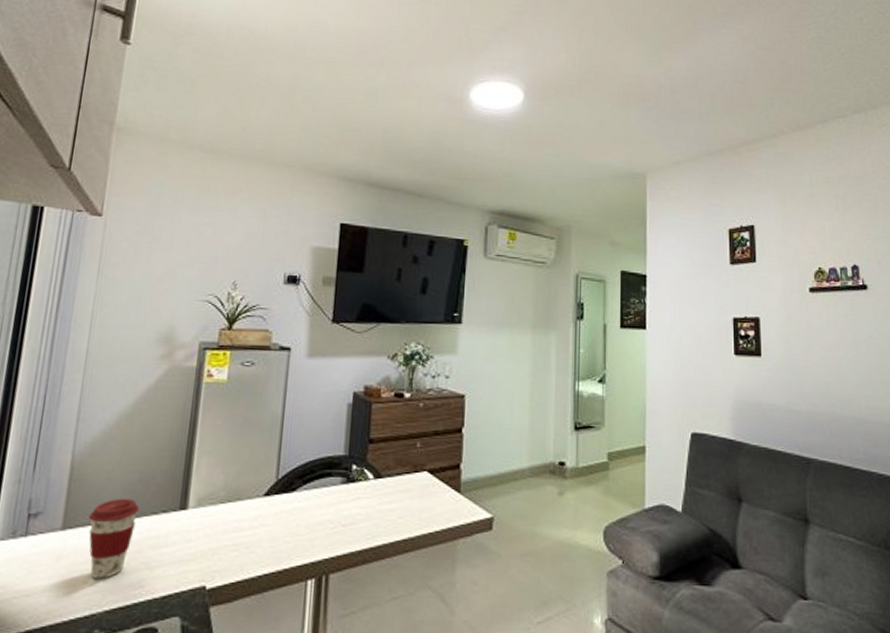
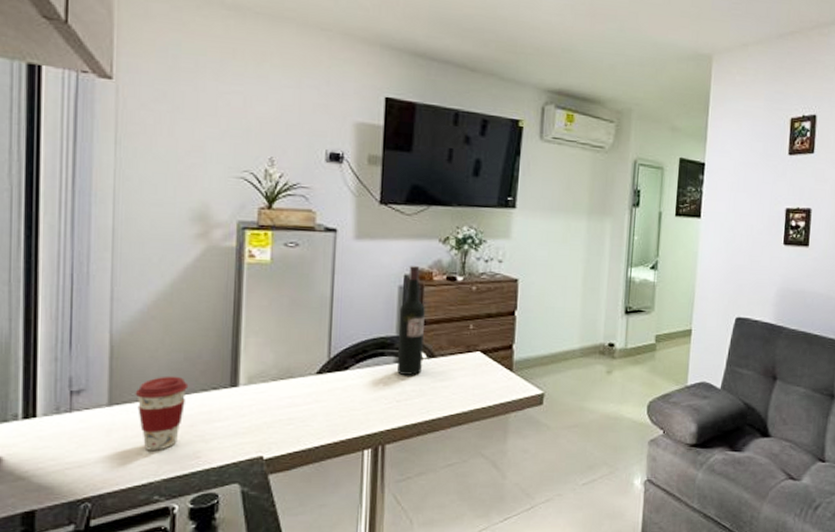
wine bottle: none [343,383,373,497] -> present [396,266,425,375]

